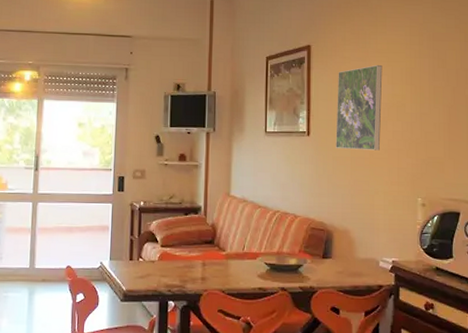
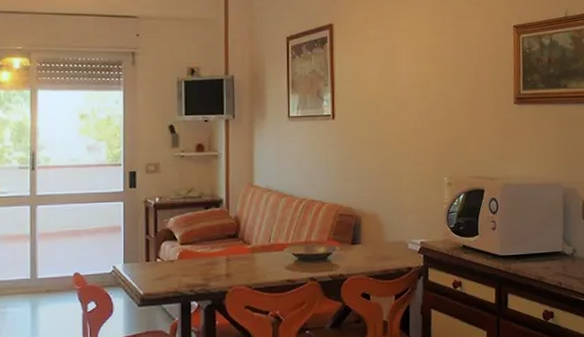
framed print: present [336,64,383,151] -> none [361,43,407,132]

